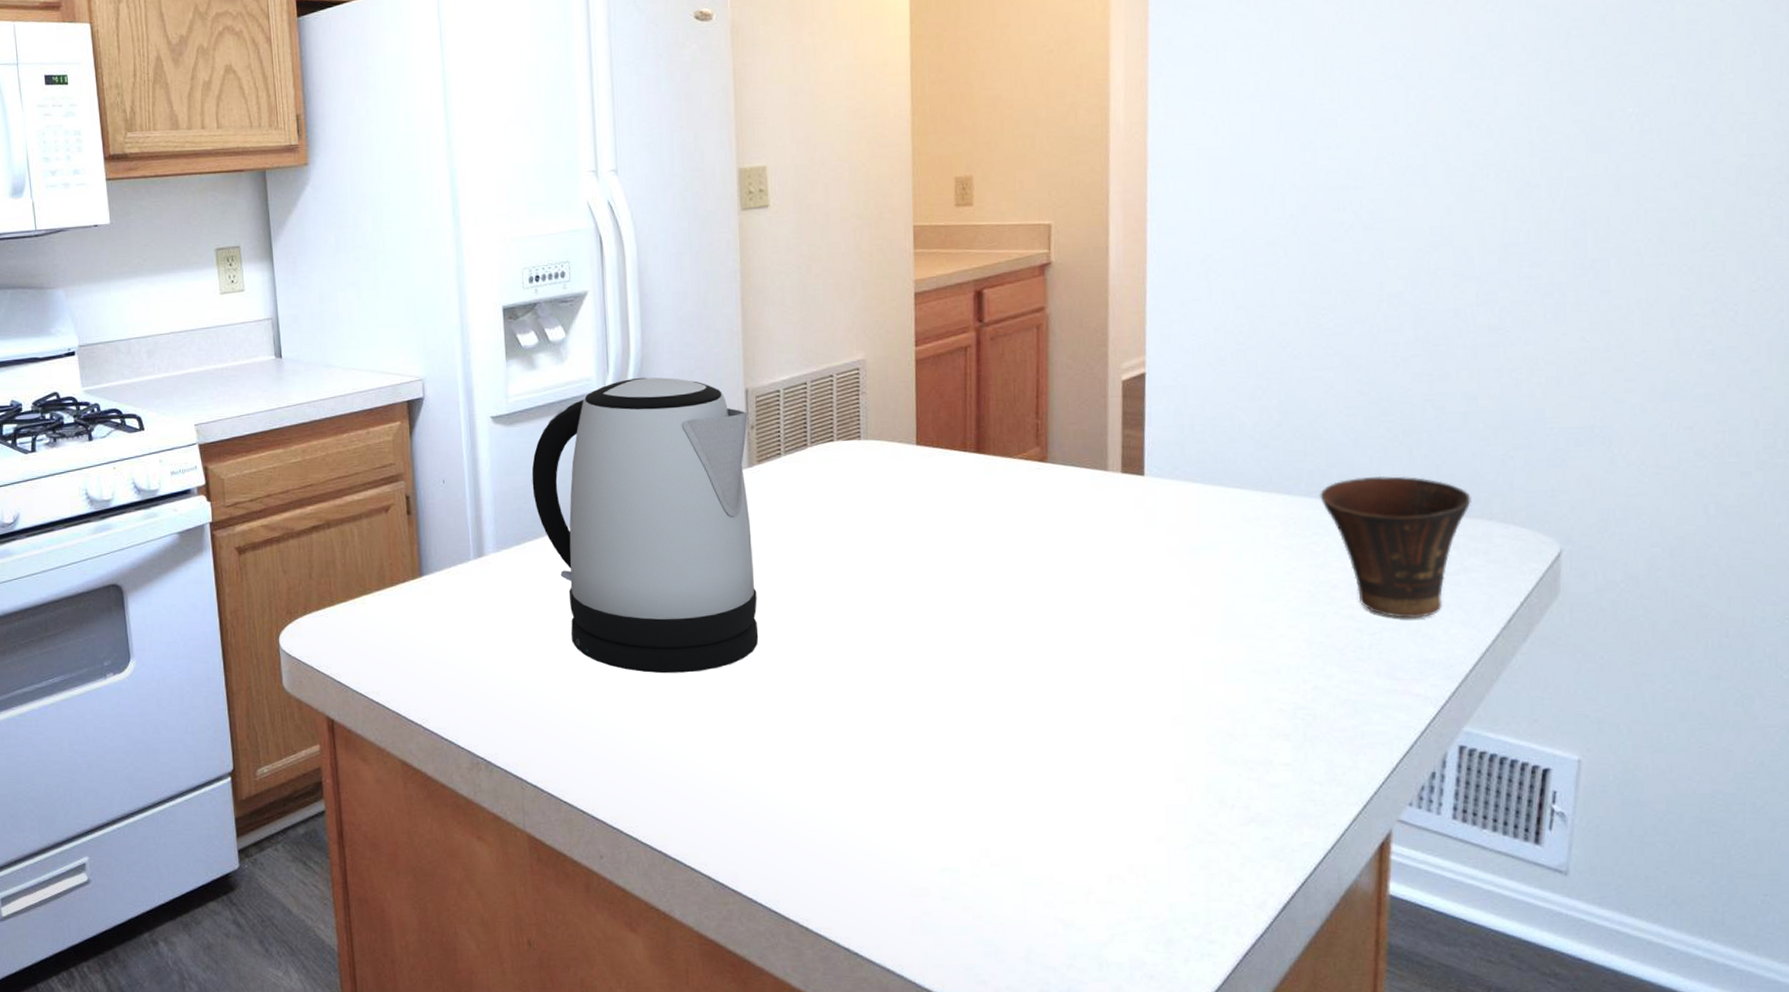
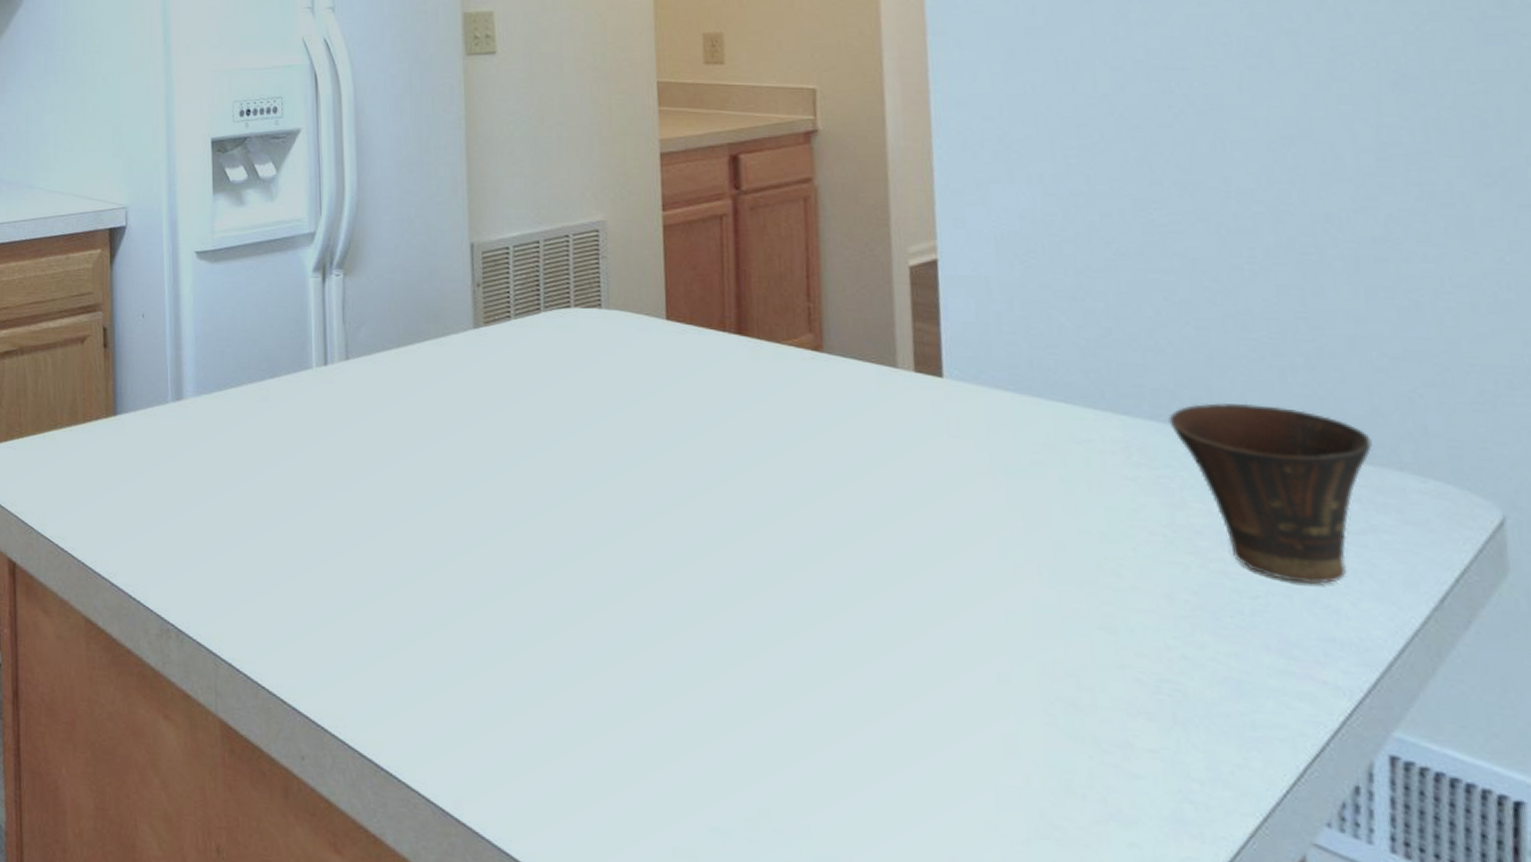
kettle: present [531,377,759,674] -> none [236,222,486,553]

